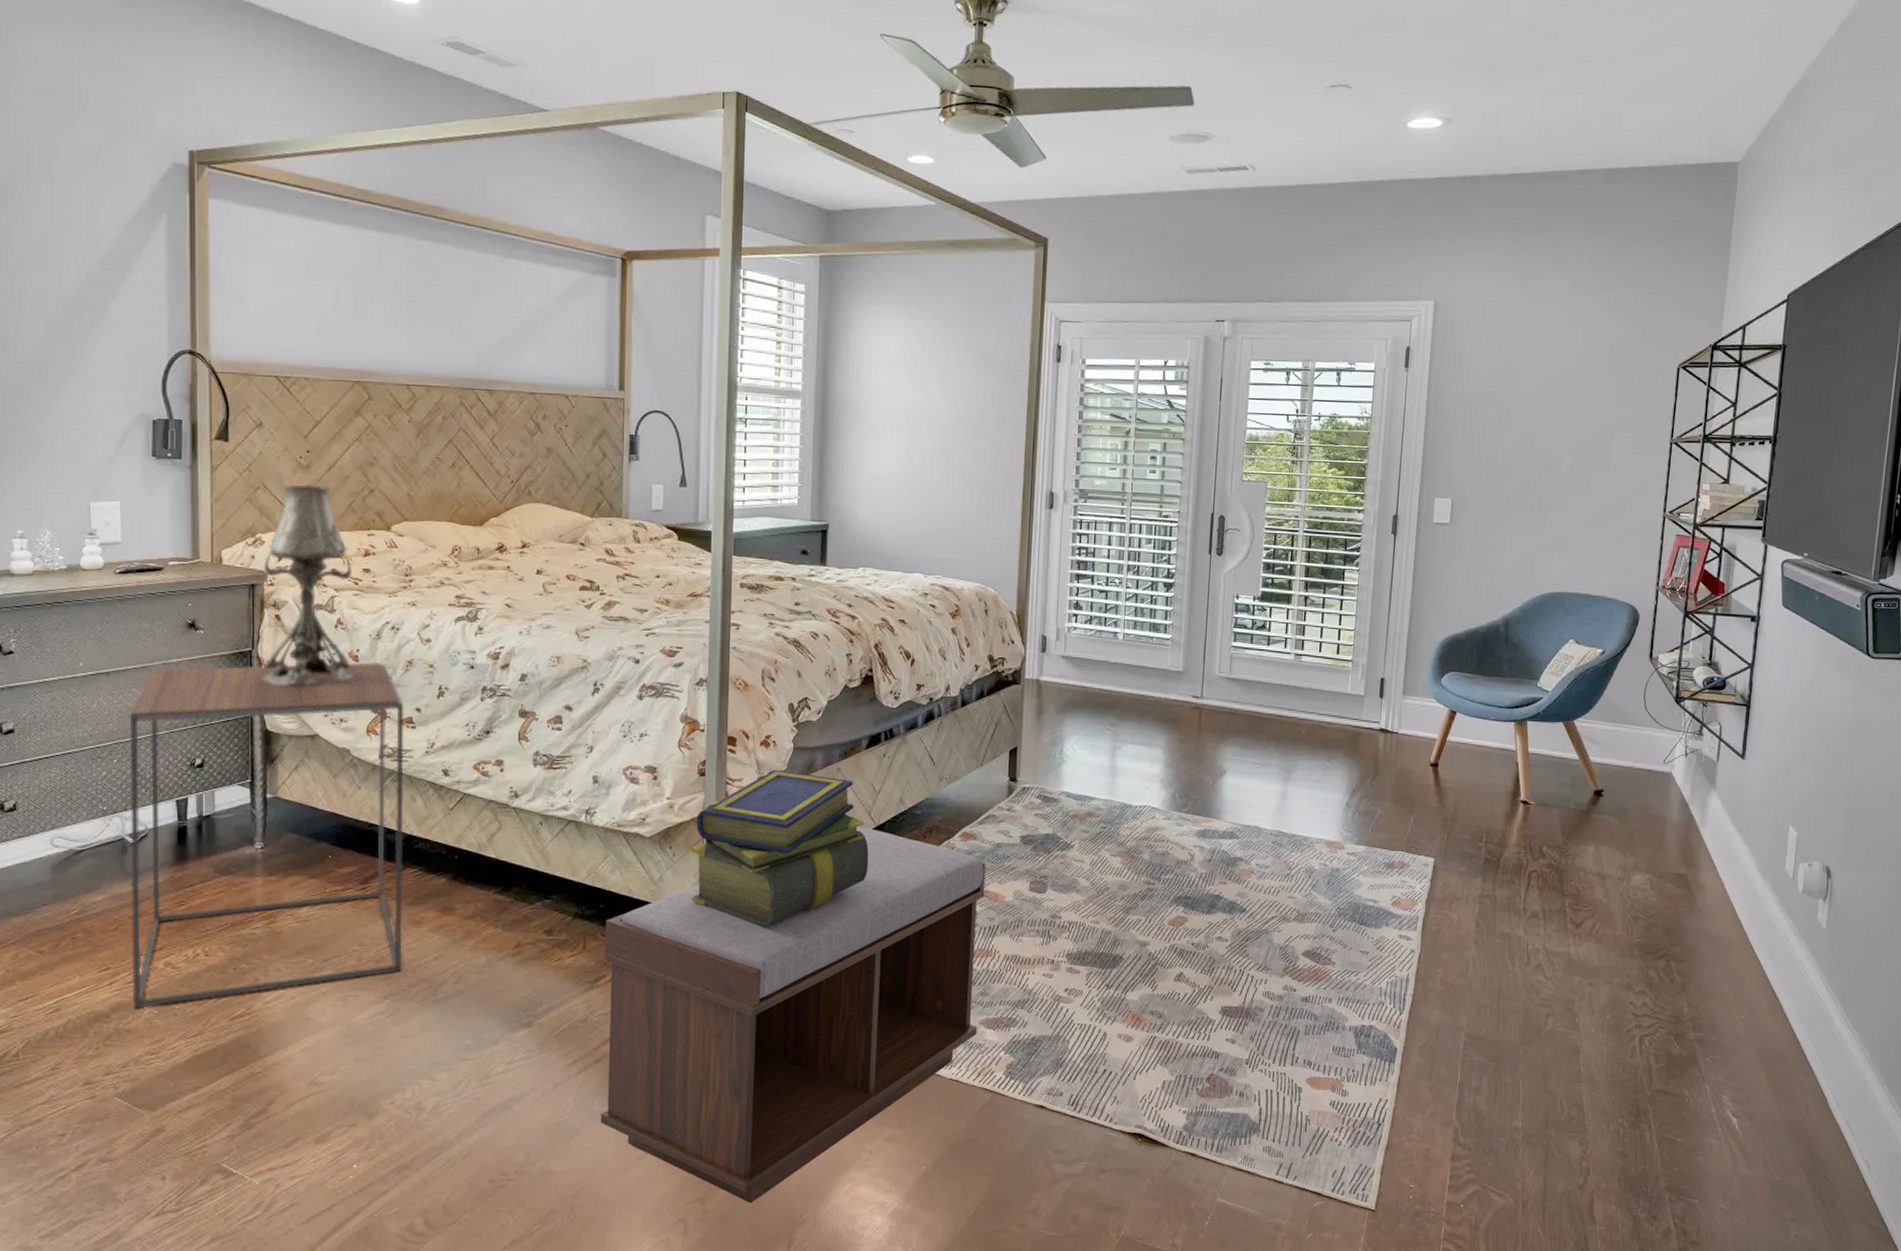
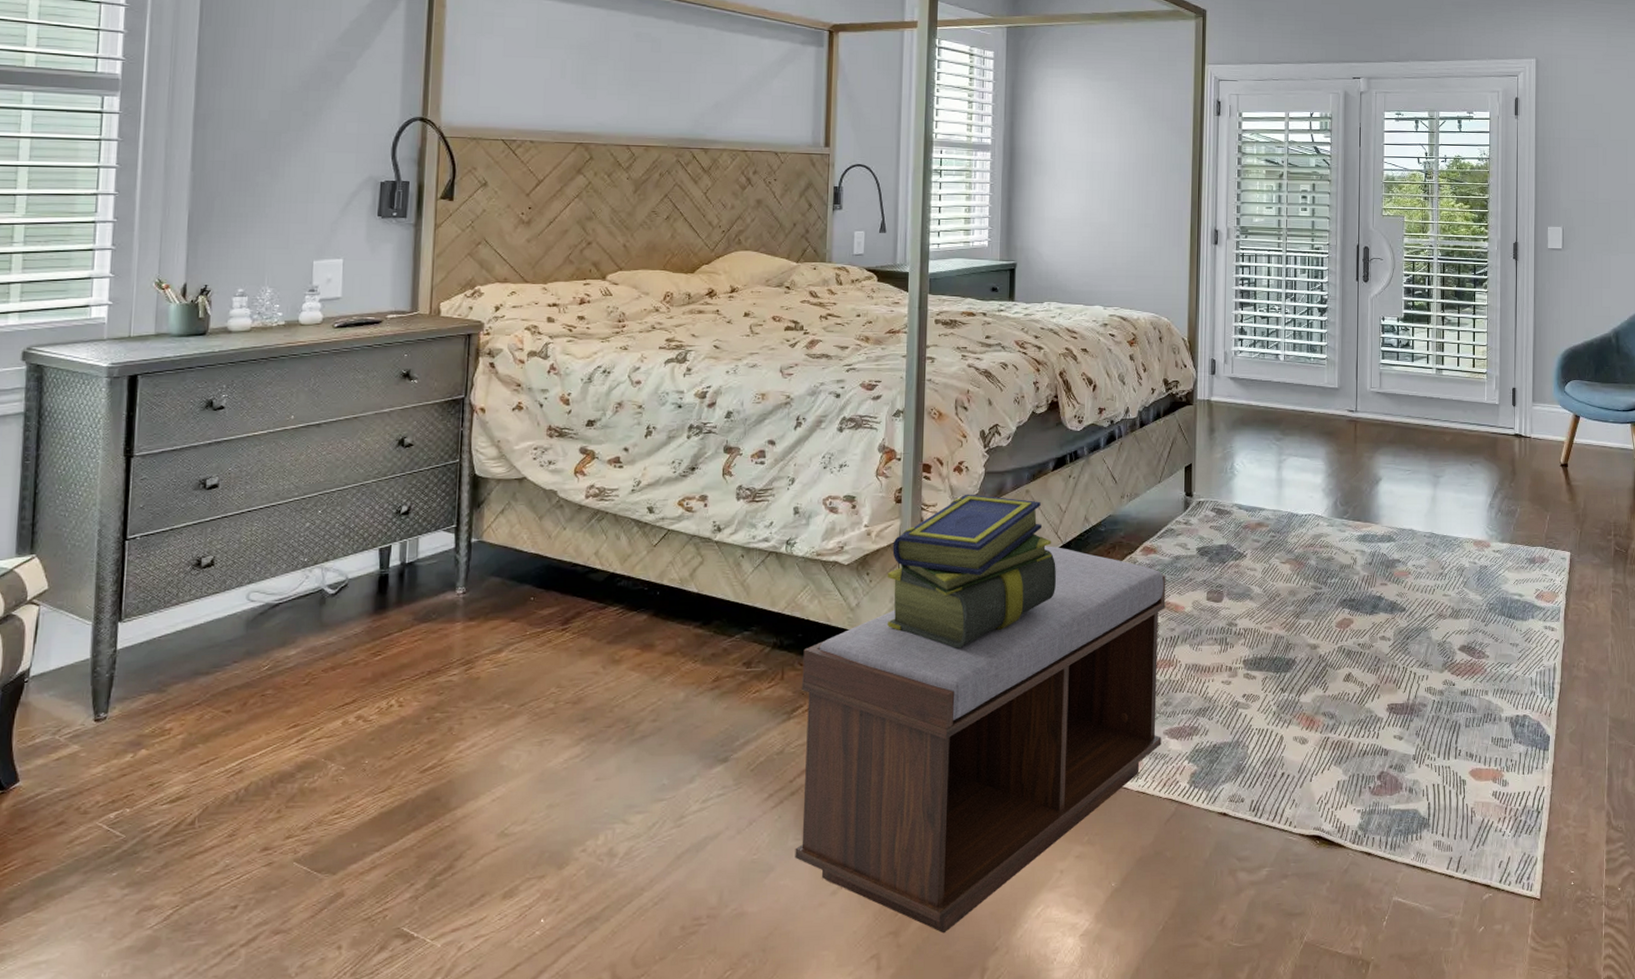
side table: present [130,661,404,1009] -> none [319,404,613,766]
table lamp: present [261,484,353,687] -> none [472,239,567,431]

